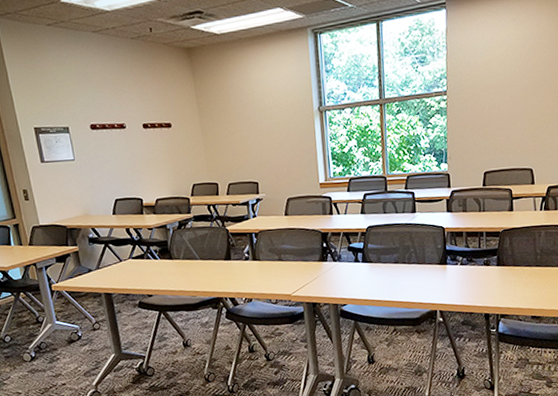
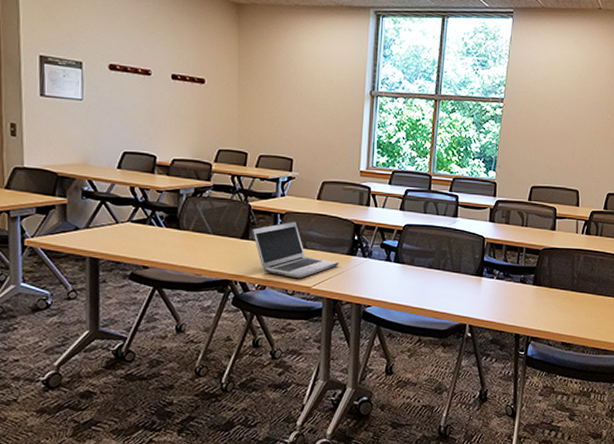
laptop: none [232,238,313,289] -> present [252,221,339,279]

